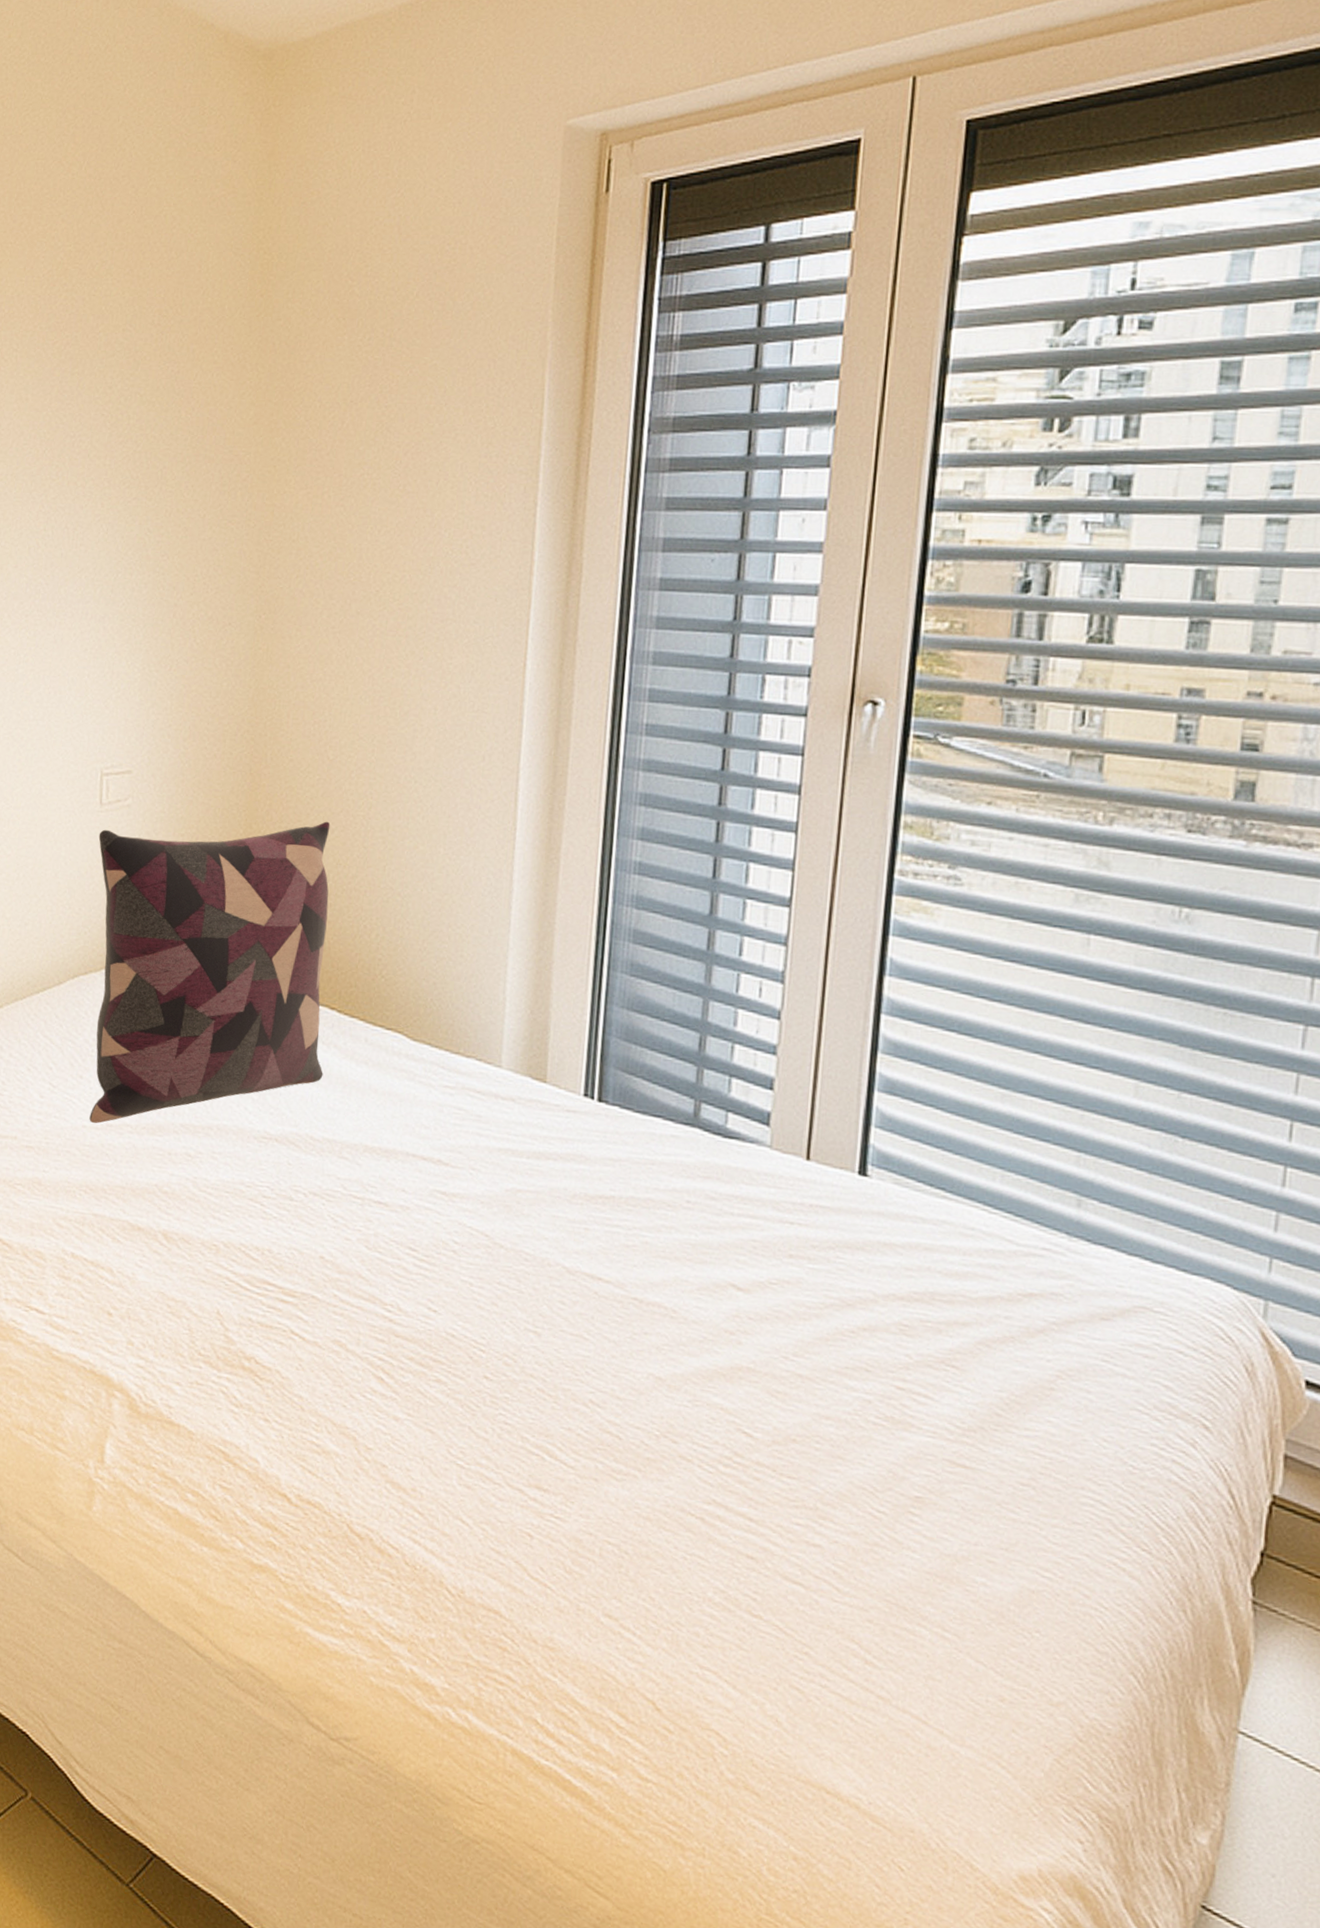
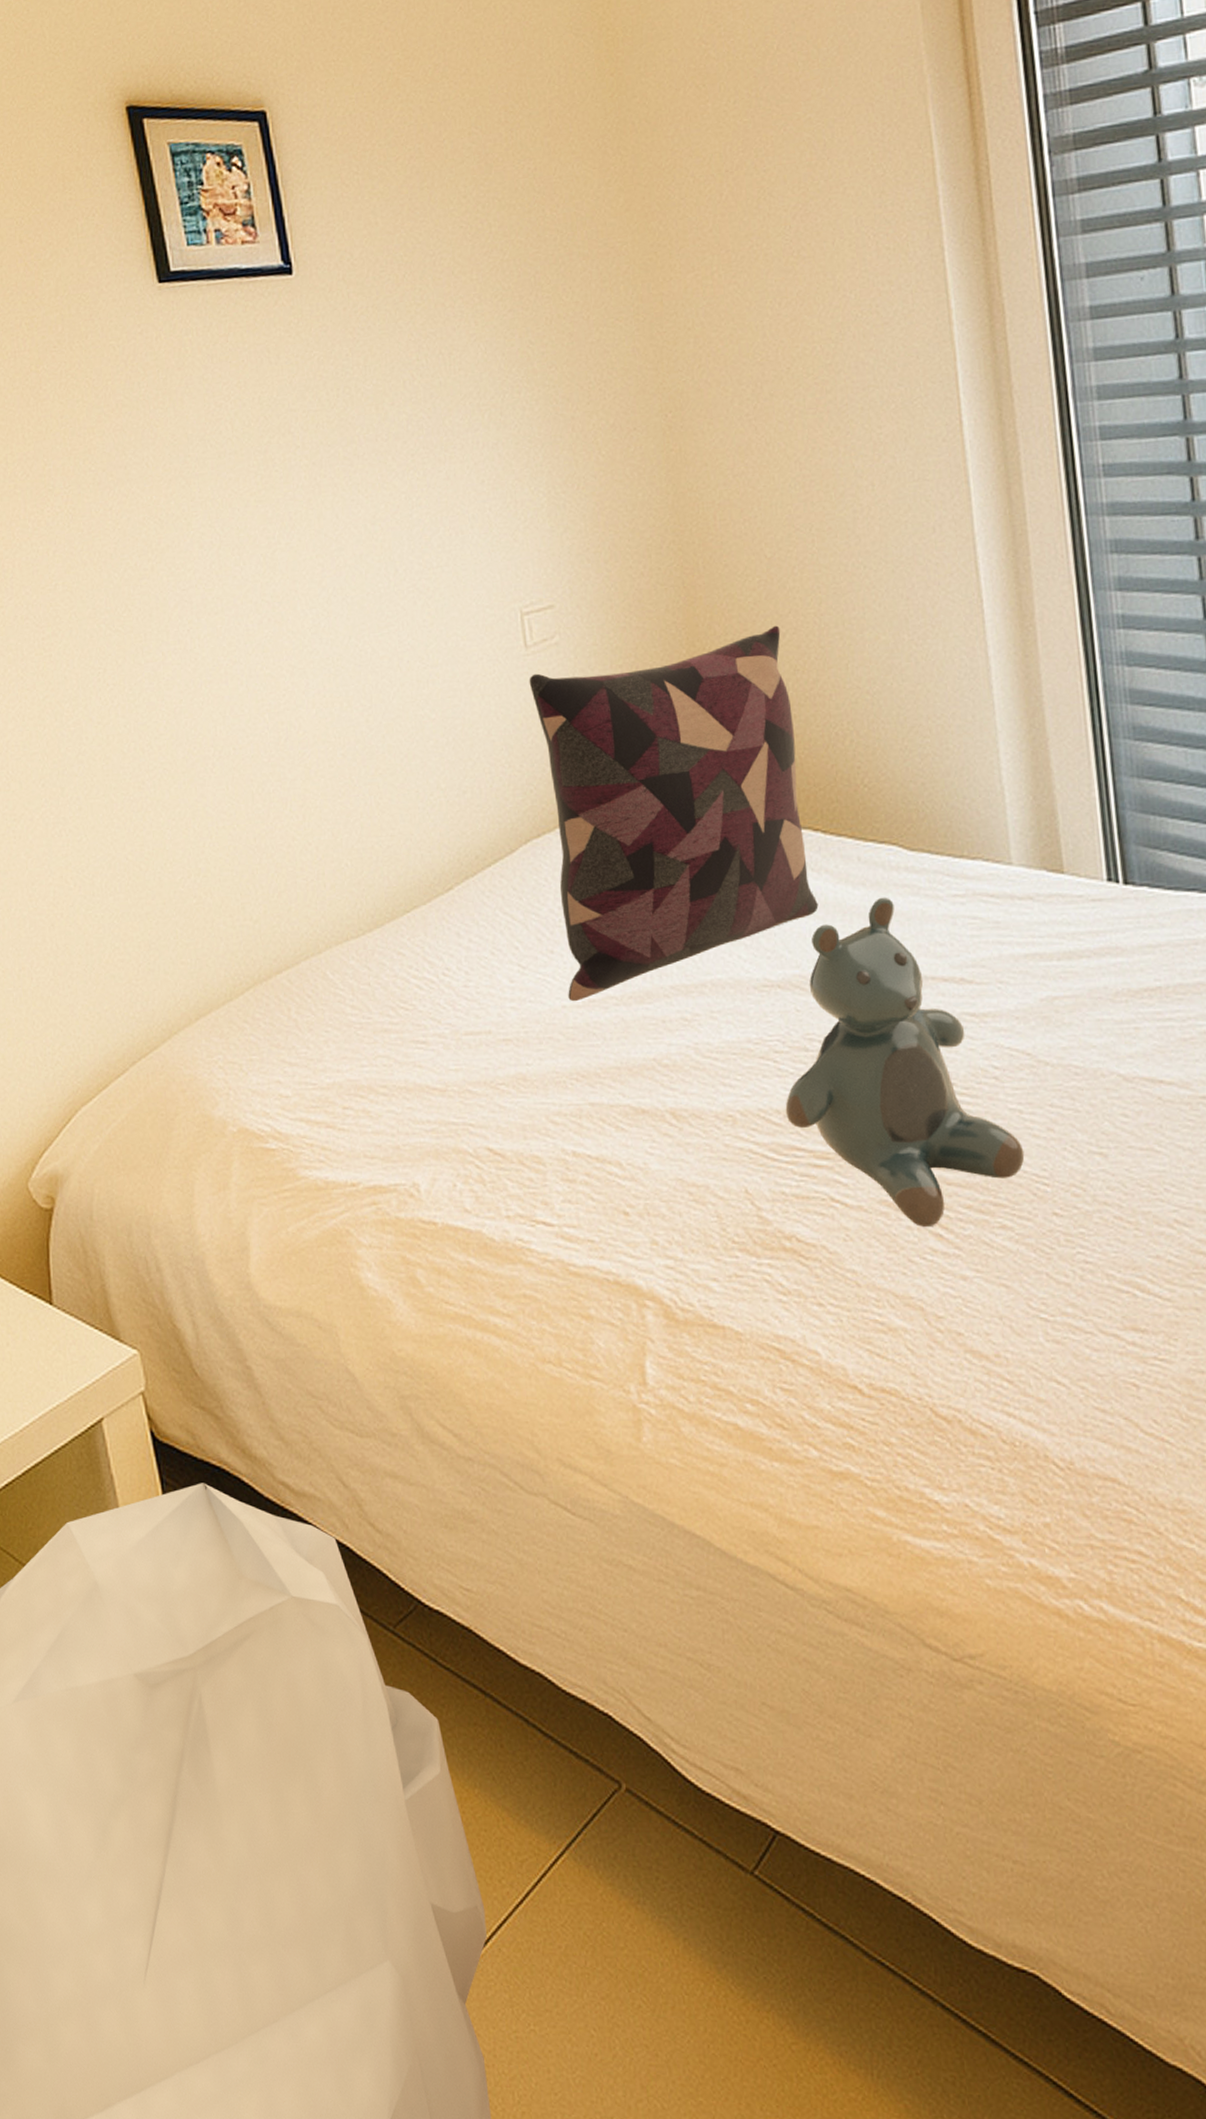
stuffed animal: none [263,1077,468,1370] -> present [785,897,1025,1227]

